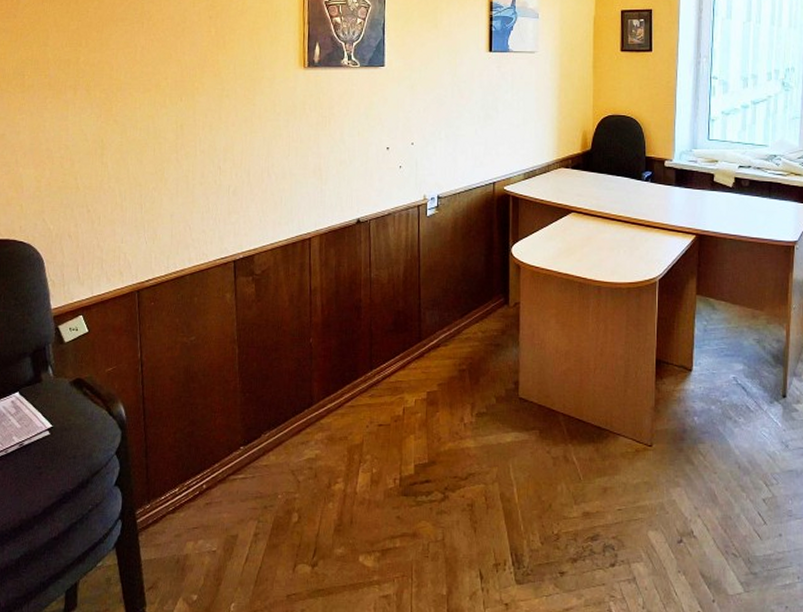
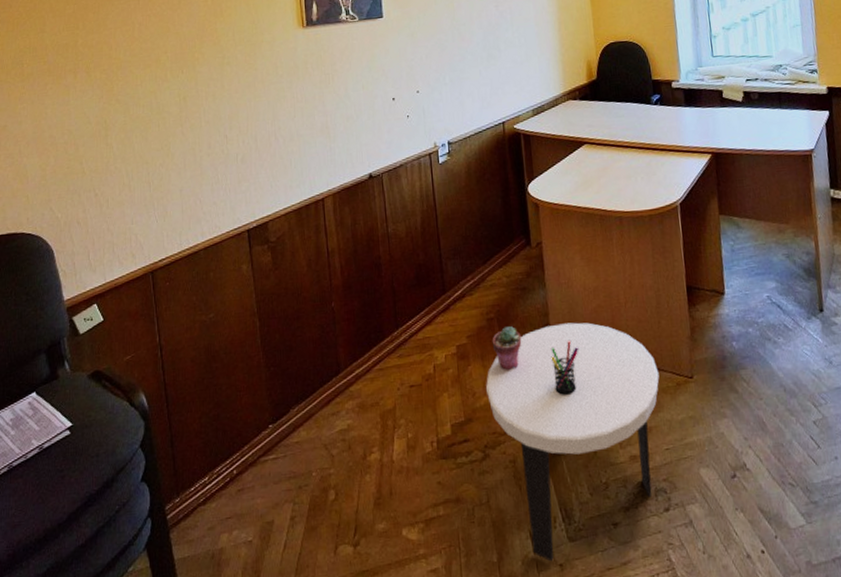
side table: none [451,382,620,601] -> present [485,322,660,562]
potted succulent: none [461,379,491,421] -> present [492,326,522,371]
pen holder: none [517,399,545,450] -> present [551,341,579,396]

